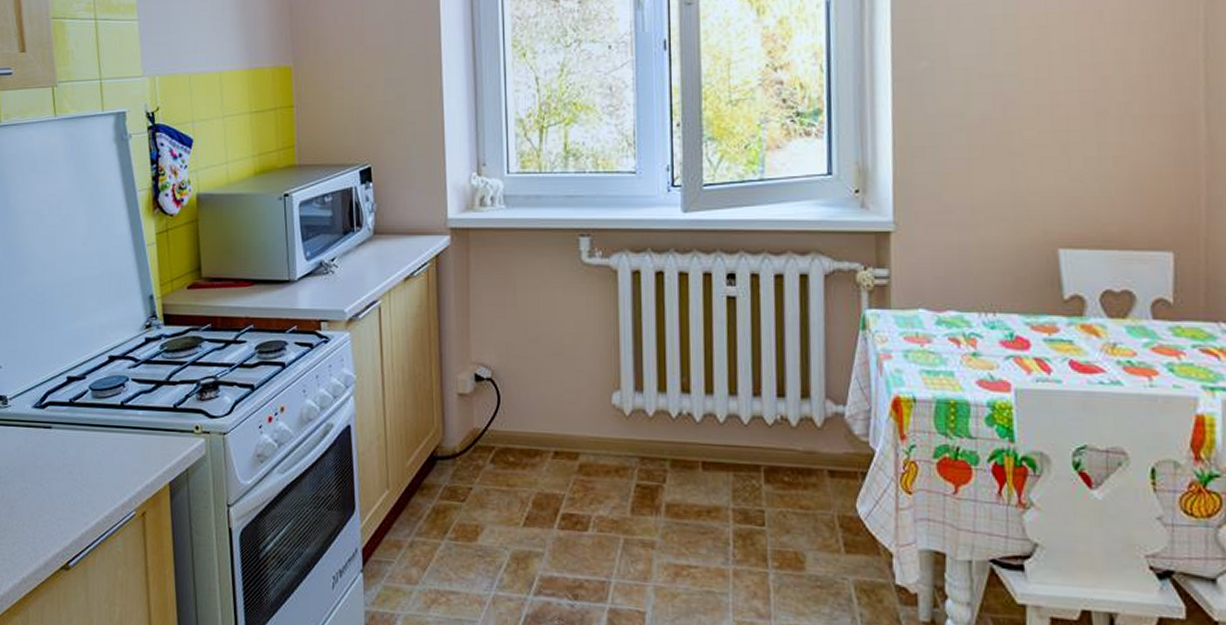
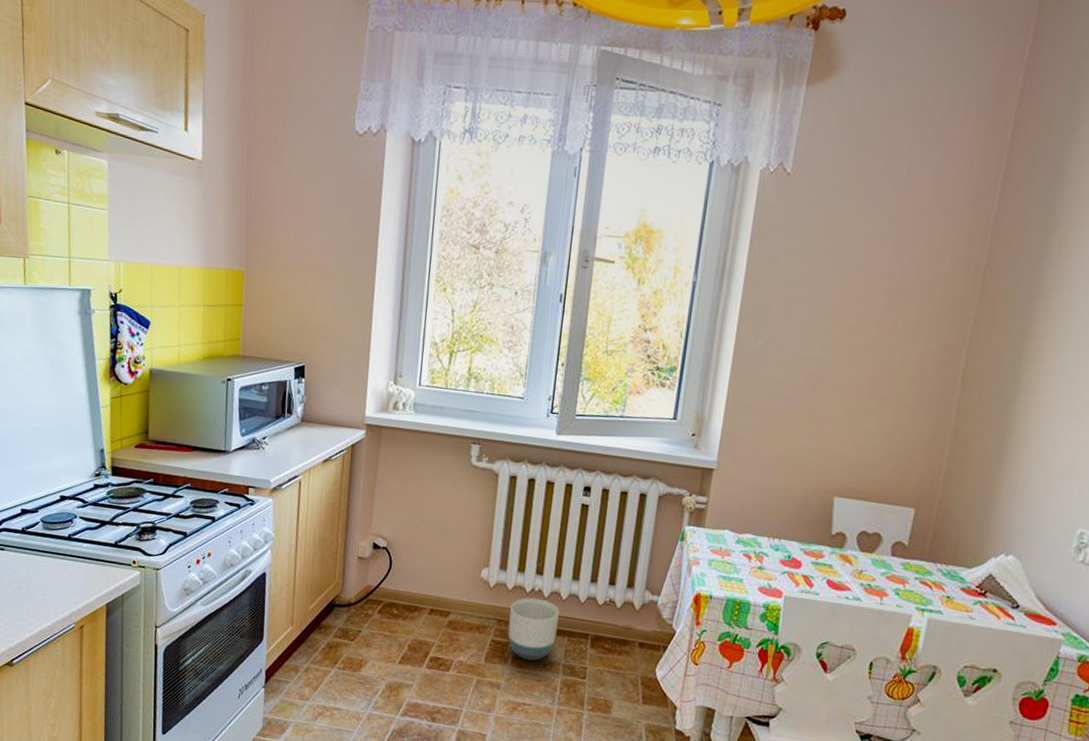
planter: none [655,424,719,508] -> present [508,597,559,661]

